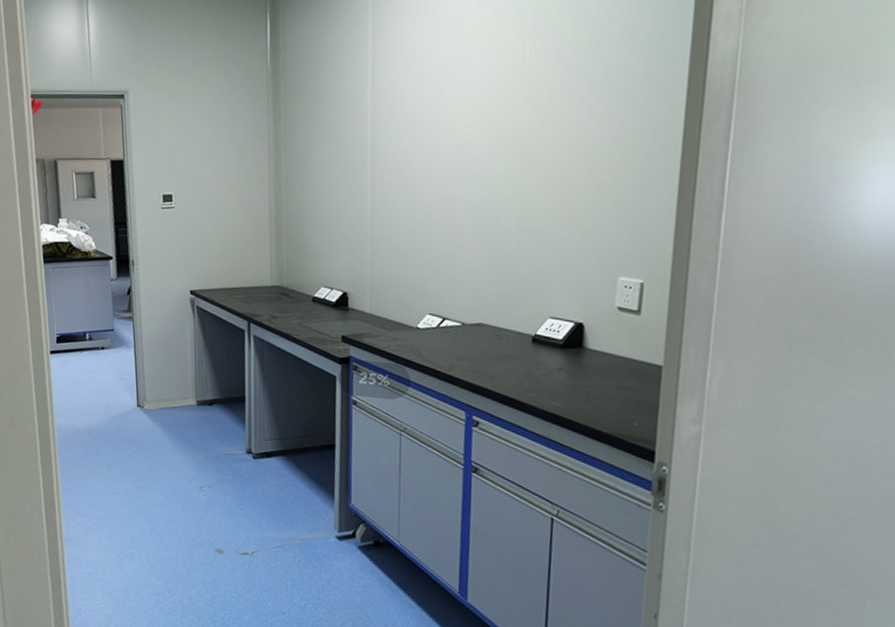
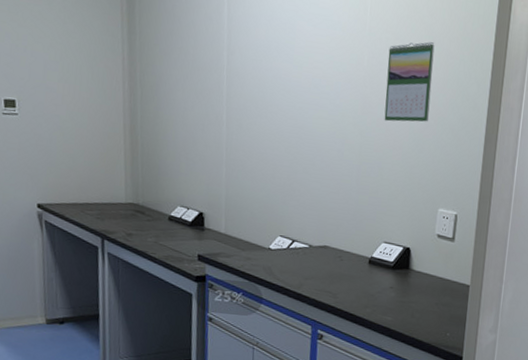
calendar: none [548,89,610,183] -> present [384,42,435,122]

